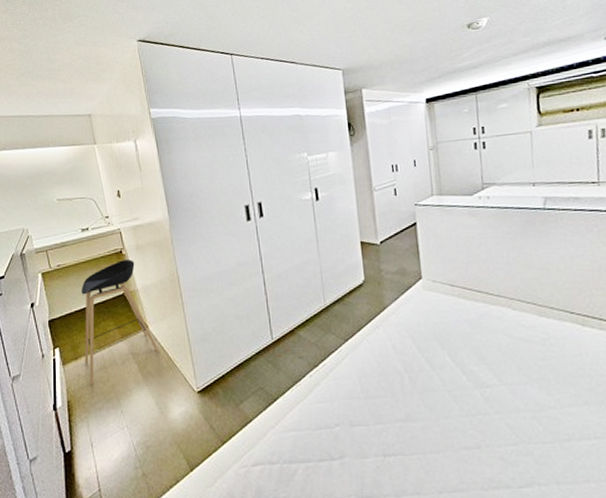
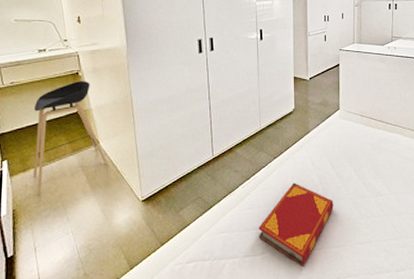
hardback book: none [333,370,426,476] -> present [258,182,334,267]

